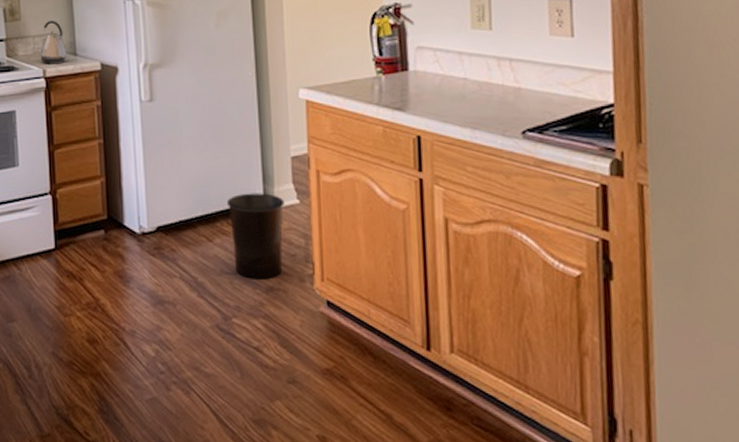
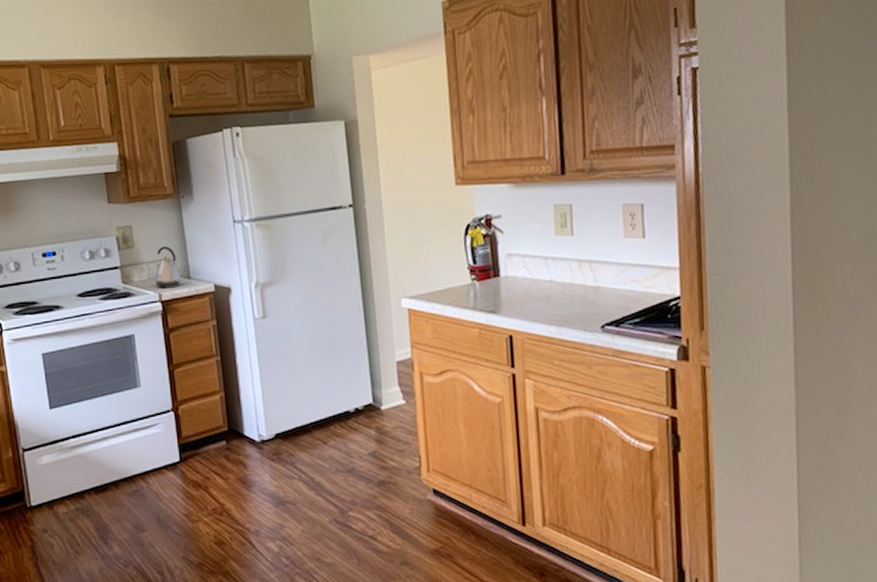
waste bin: present [226,193,285,280] -> none [338,396,393,475]

